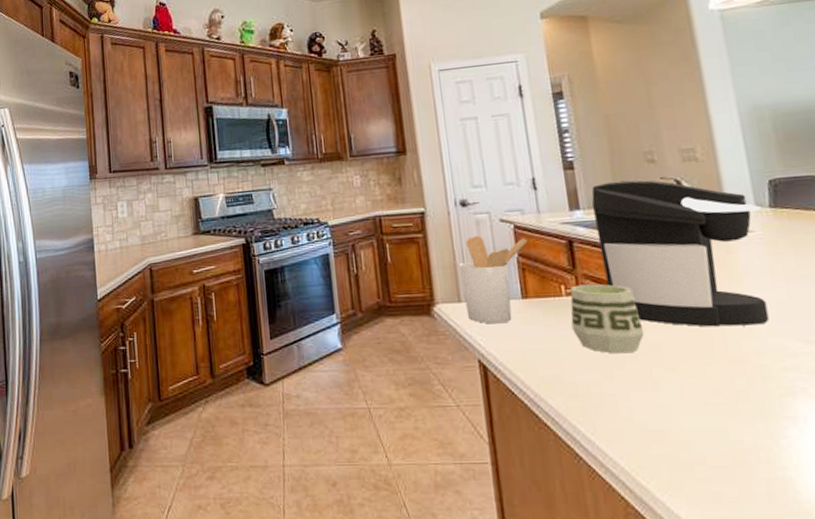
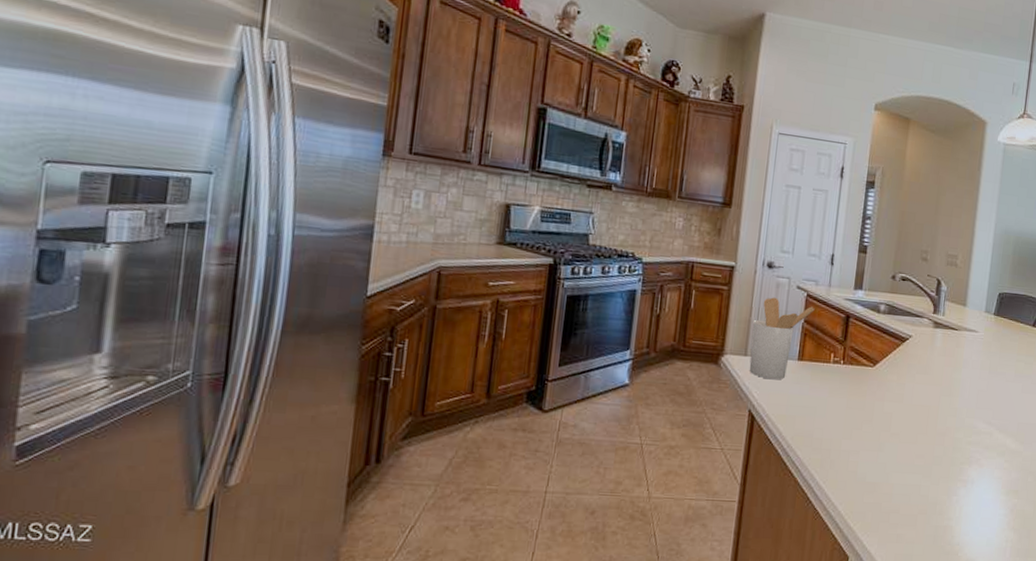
cup: present [570,283,645,354] -> none [831,355,884,418]
coffee maker: present [591,180,770,327] -> none [866,271,989,407]

